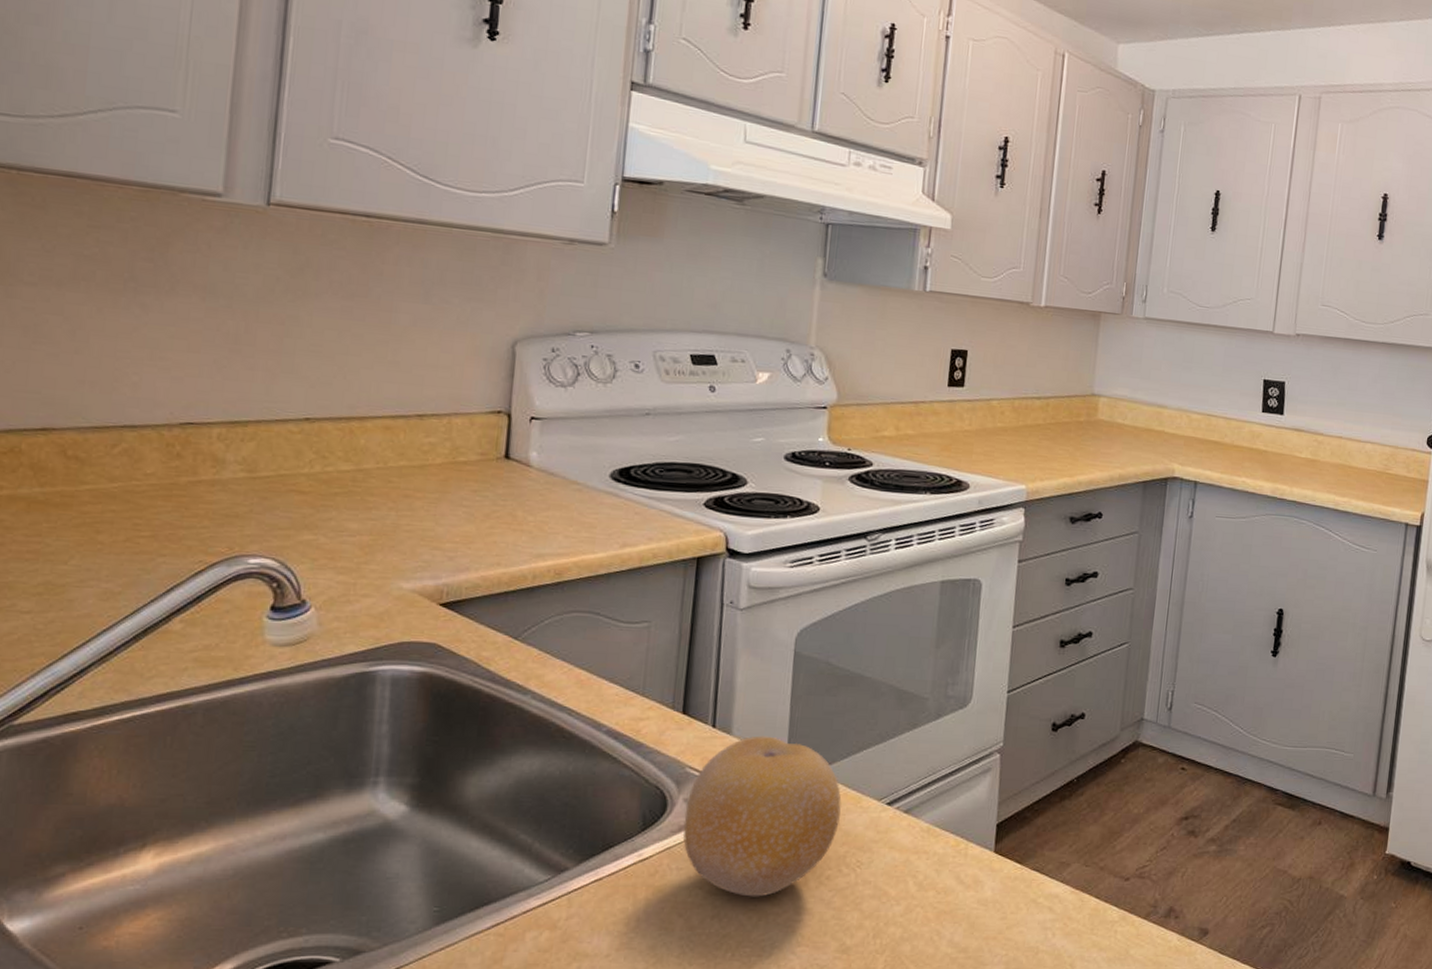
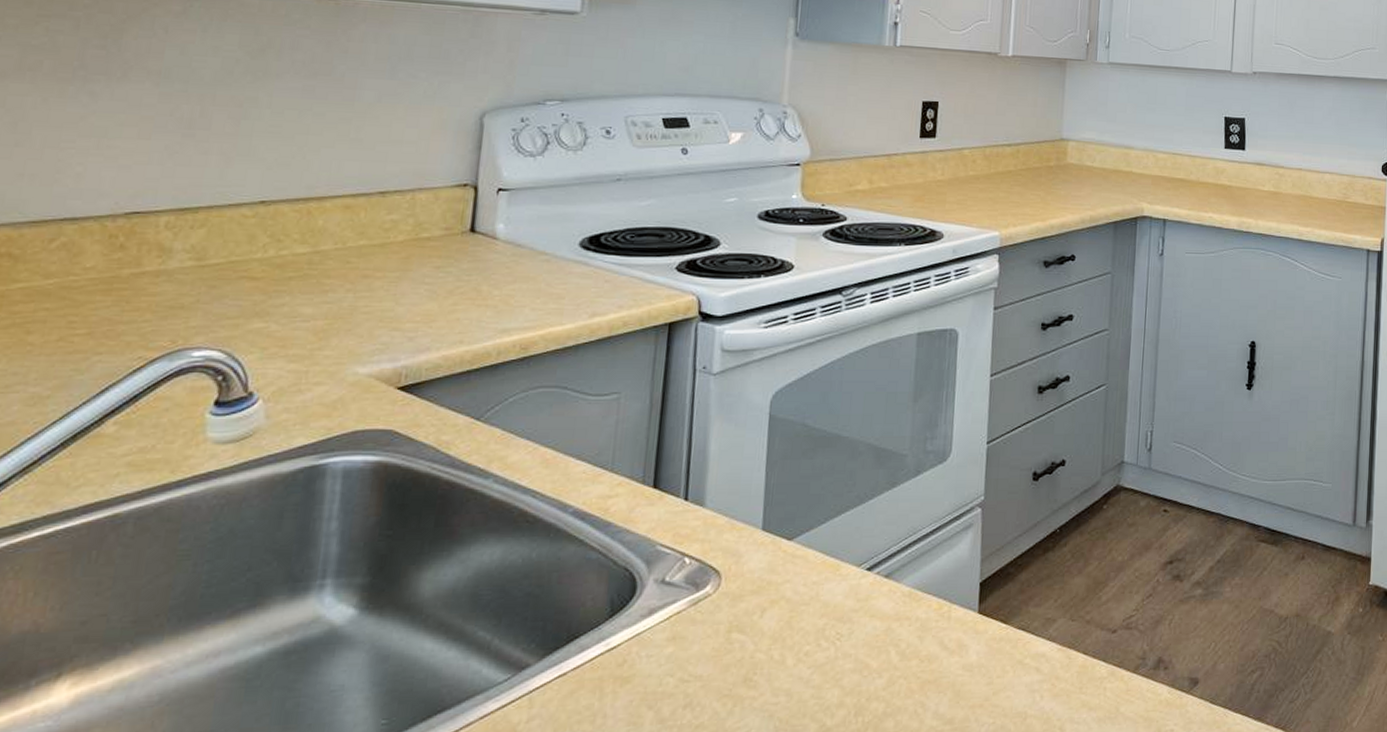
fruit: present [683,735,842,897] -> none [653,505,820,682]

